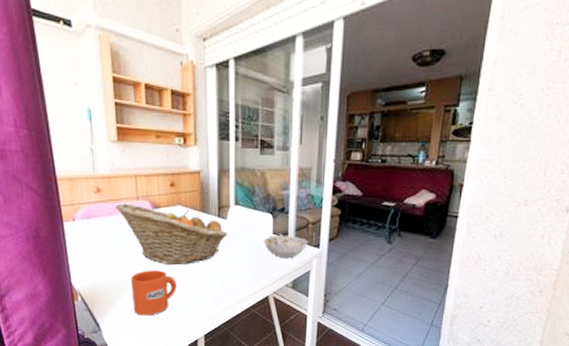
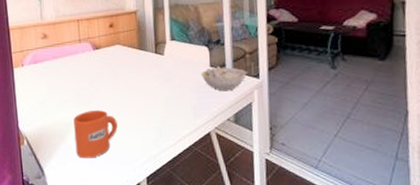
fruit basket: present [116,203,228,266] -> none [60,46,166,105]

